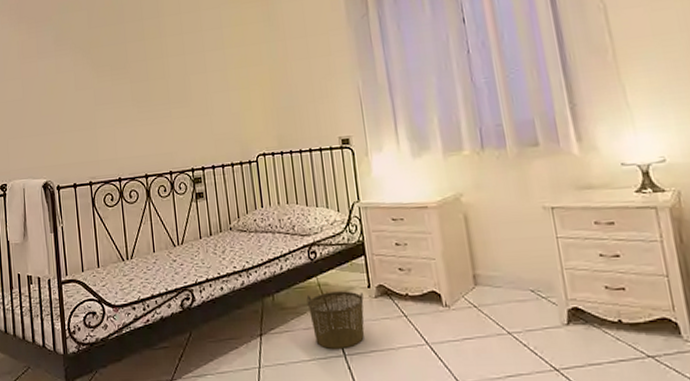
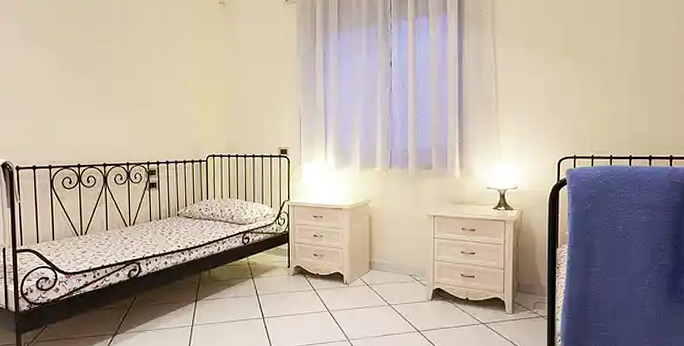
basket: present [306,291,365,350] -> none [237,269,283,314]

